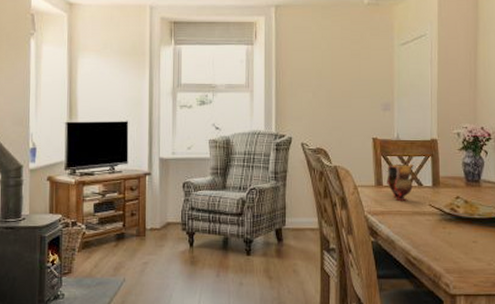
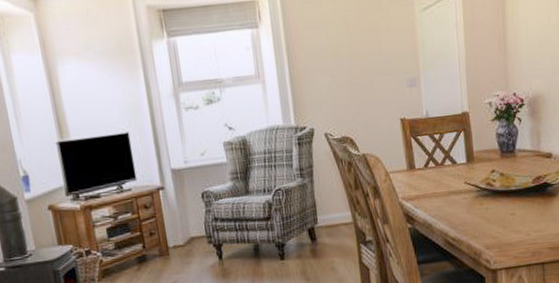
teapot: present [387,164,415,201] -> none [419,141,447,183]

